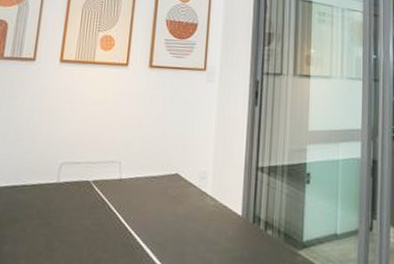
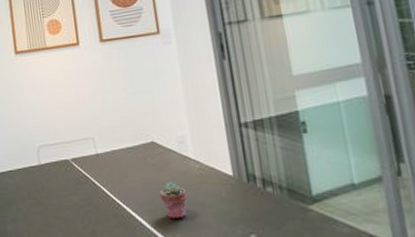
potted succulent: none [172,215,198,253] -> present [159,182,188,218]

